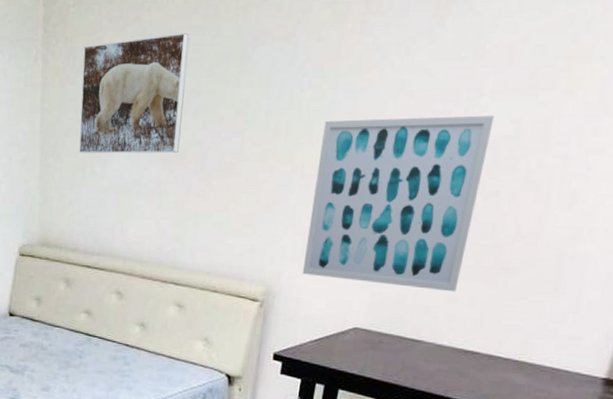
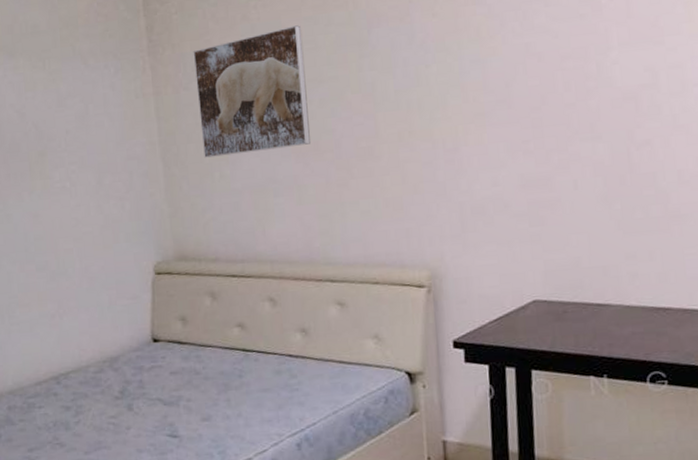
wall art: present [302,115,495,292] -> none [457,66,632,252]

